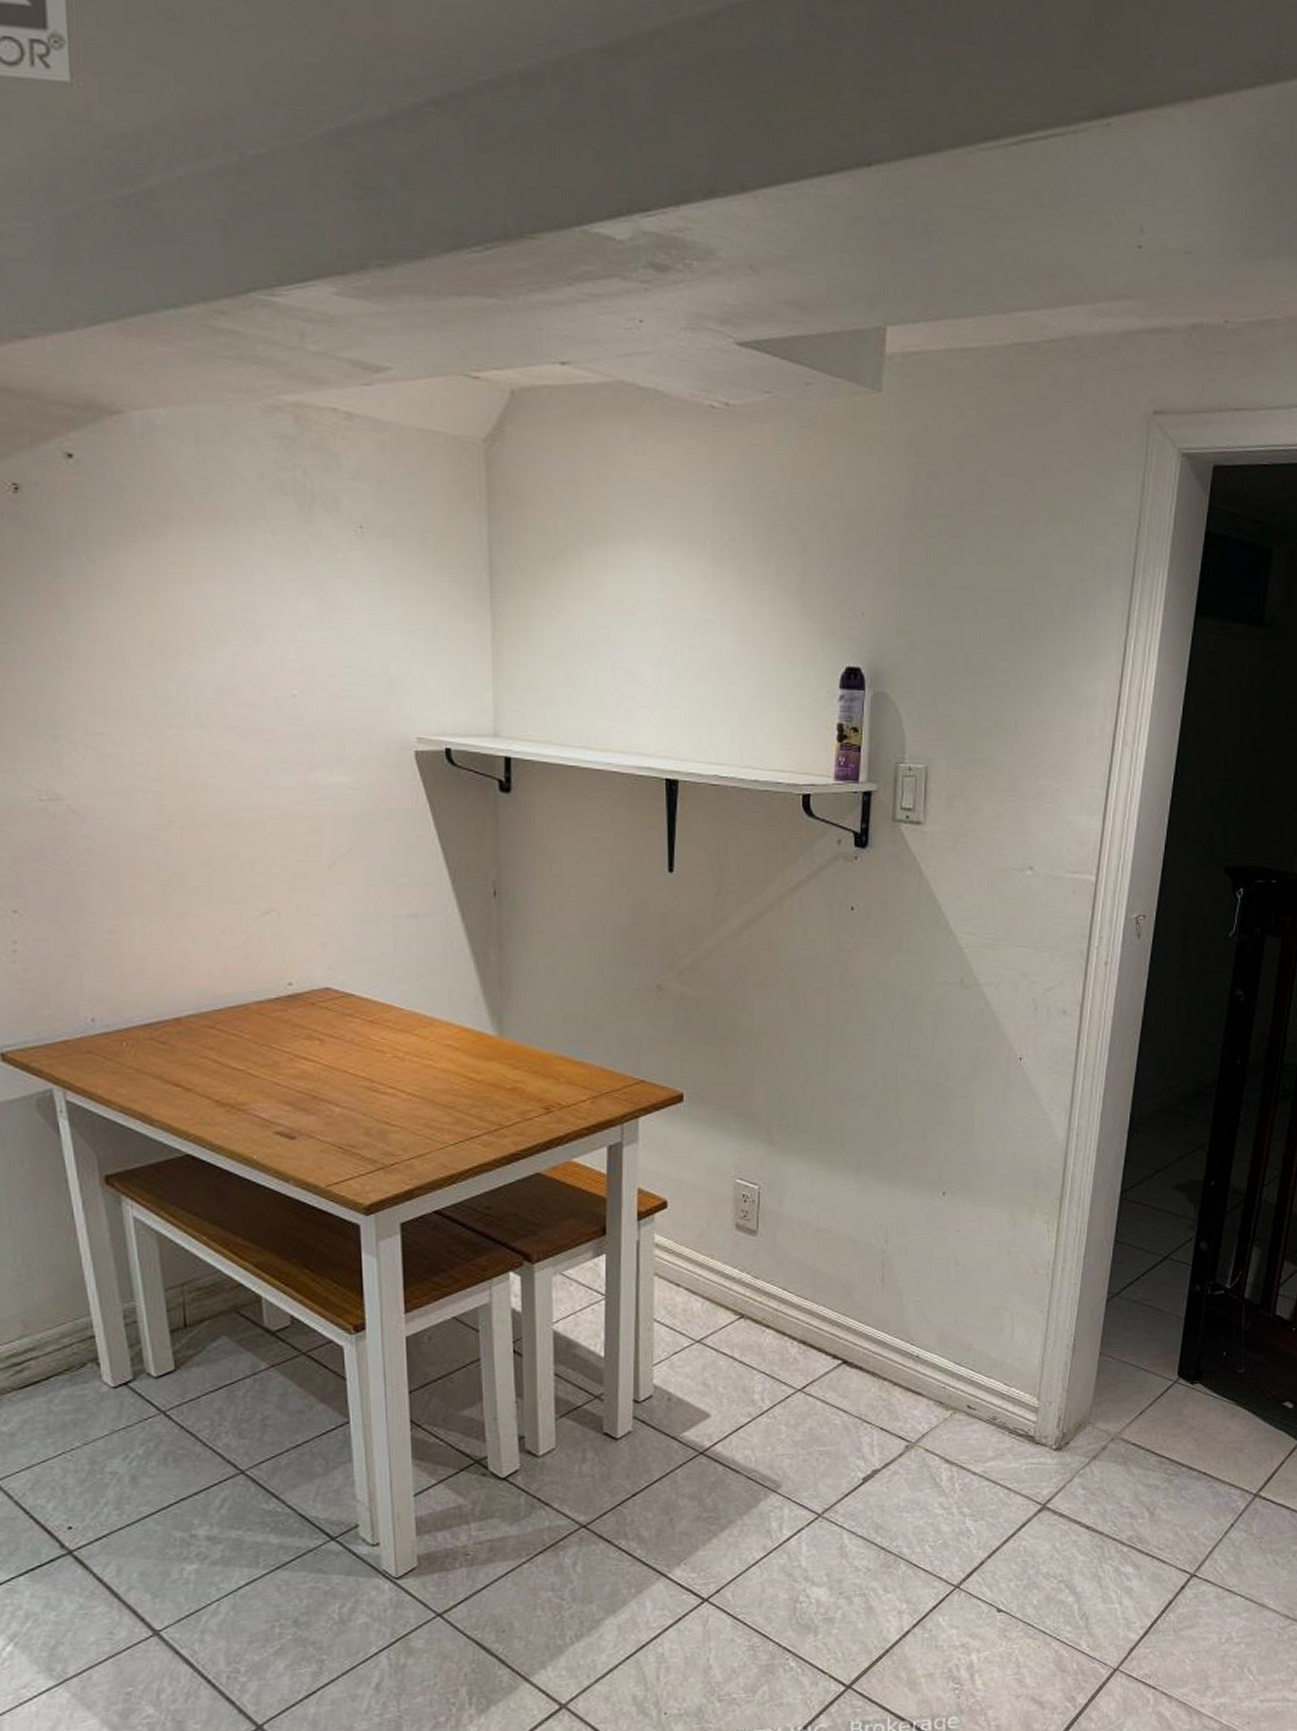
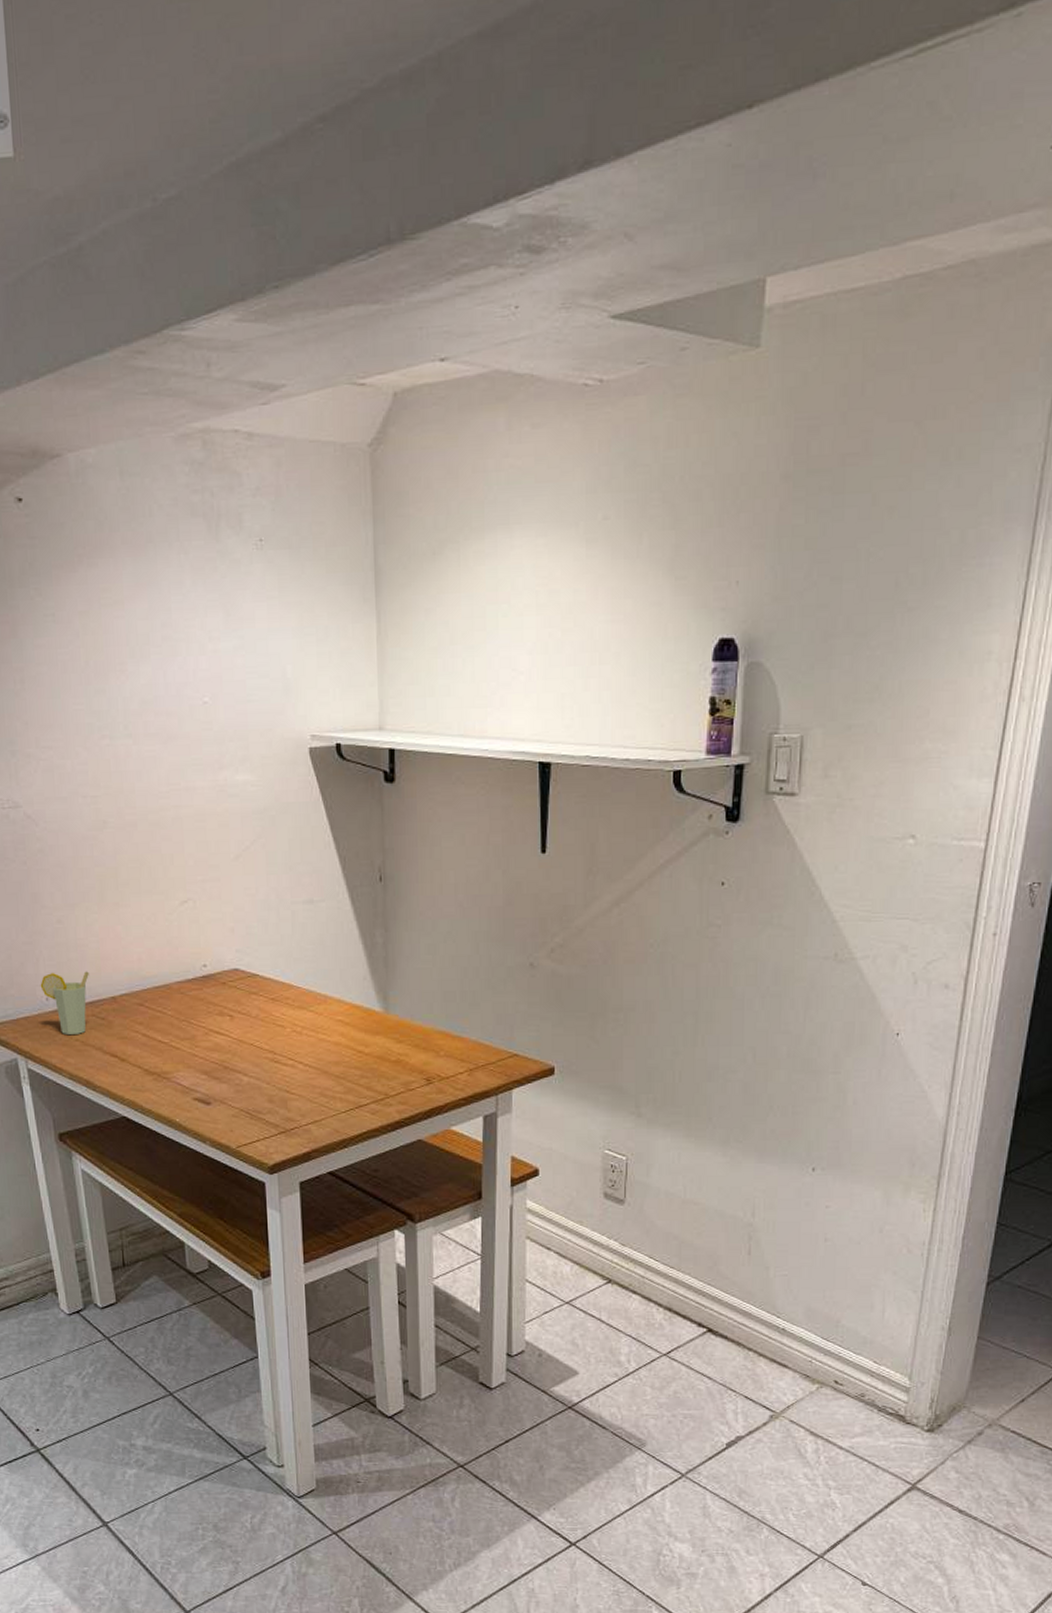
cup: none [84,989,147,1061] -> present [40,971,89,1034]

